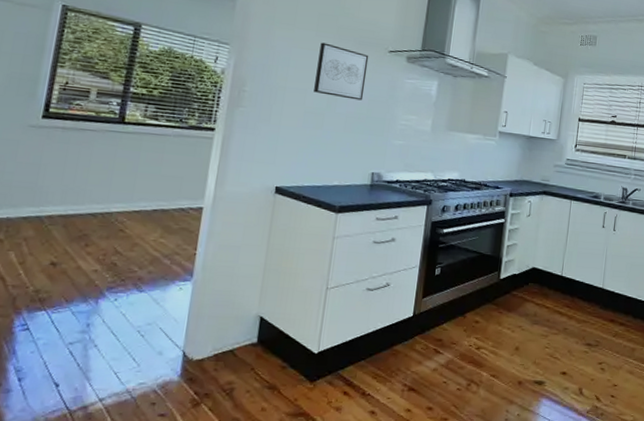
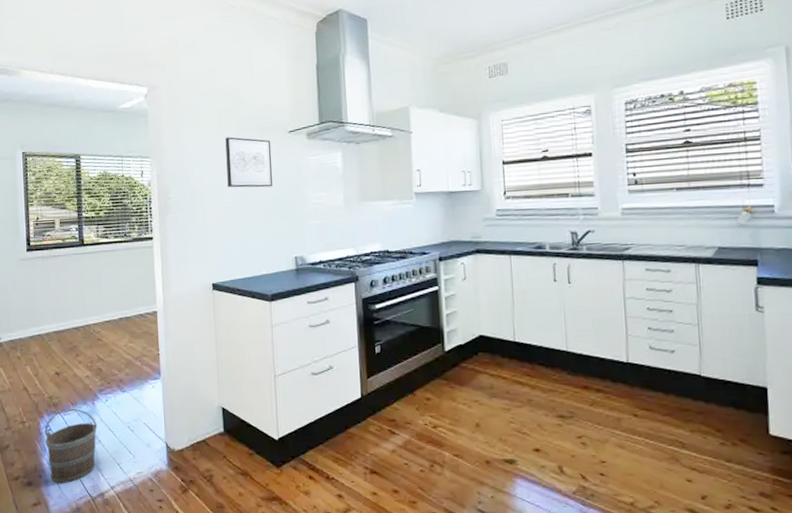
bucket: none [15,305,97,394] -> present [44,408,98,484]

